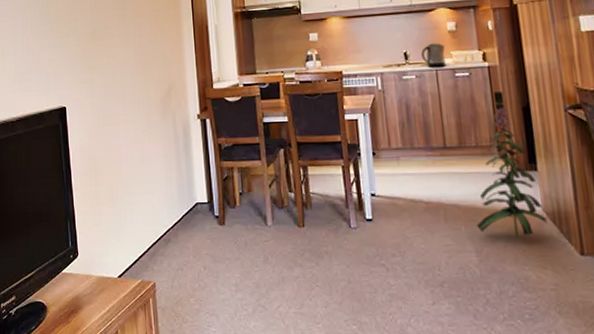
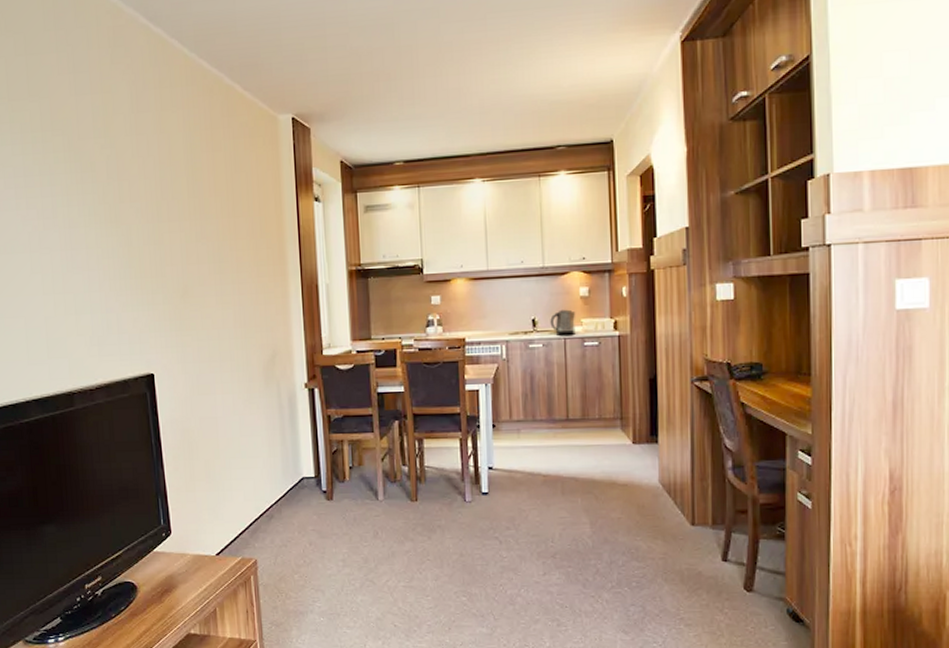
plant: present [477,92,547,238] -> none [593,362,662,510]

